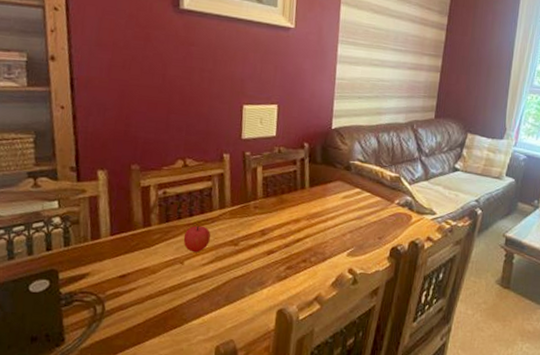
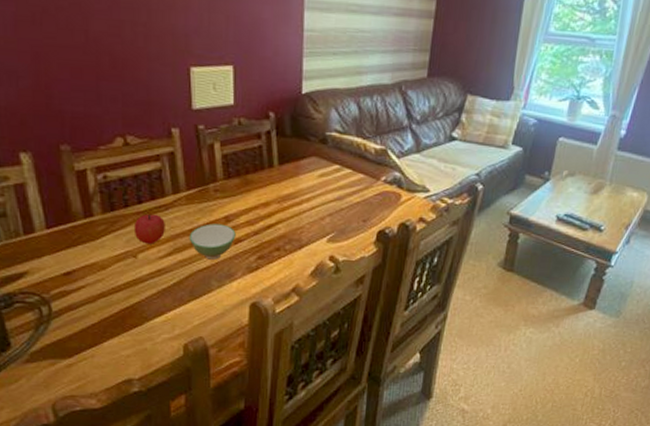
bowl: none [229,236,270,269] -> present [189,223,236,260]

